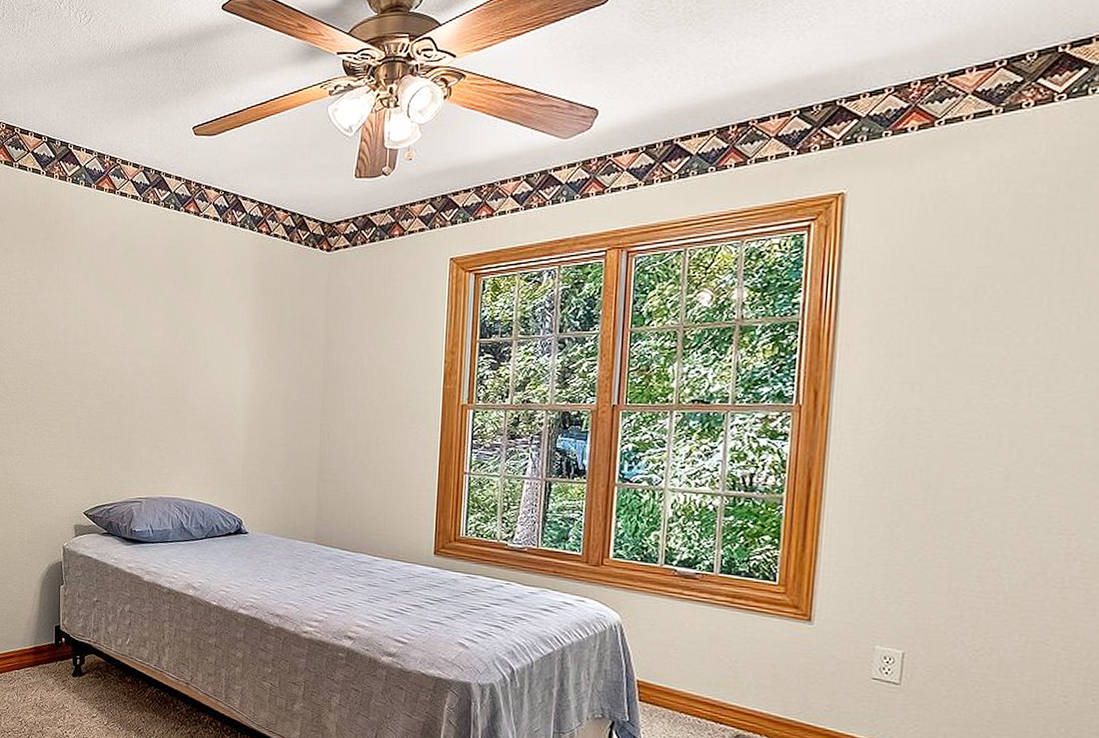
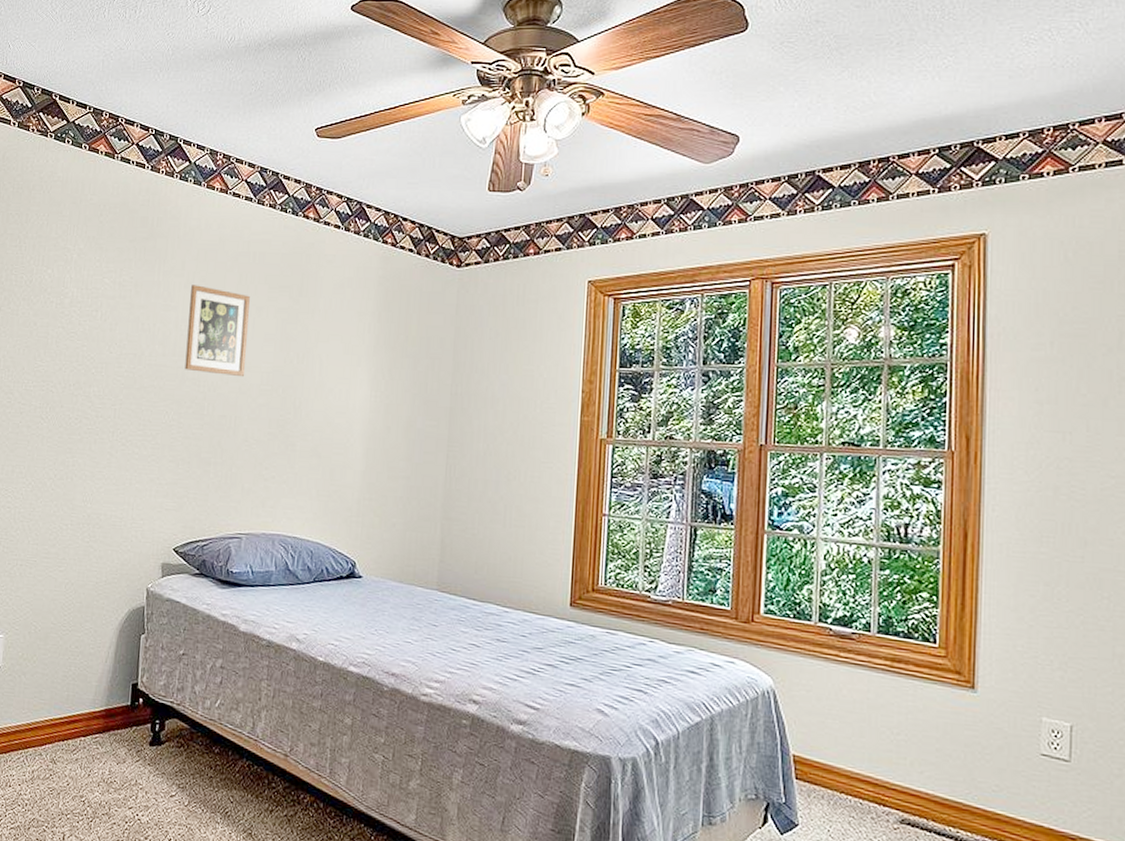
picture frame: none [85,279,140,361] -> present [184,285,250,377]

